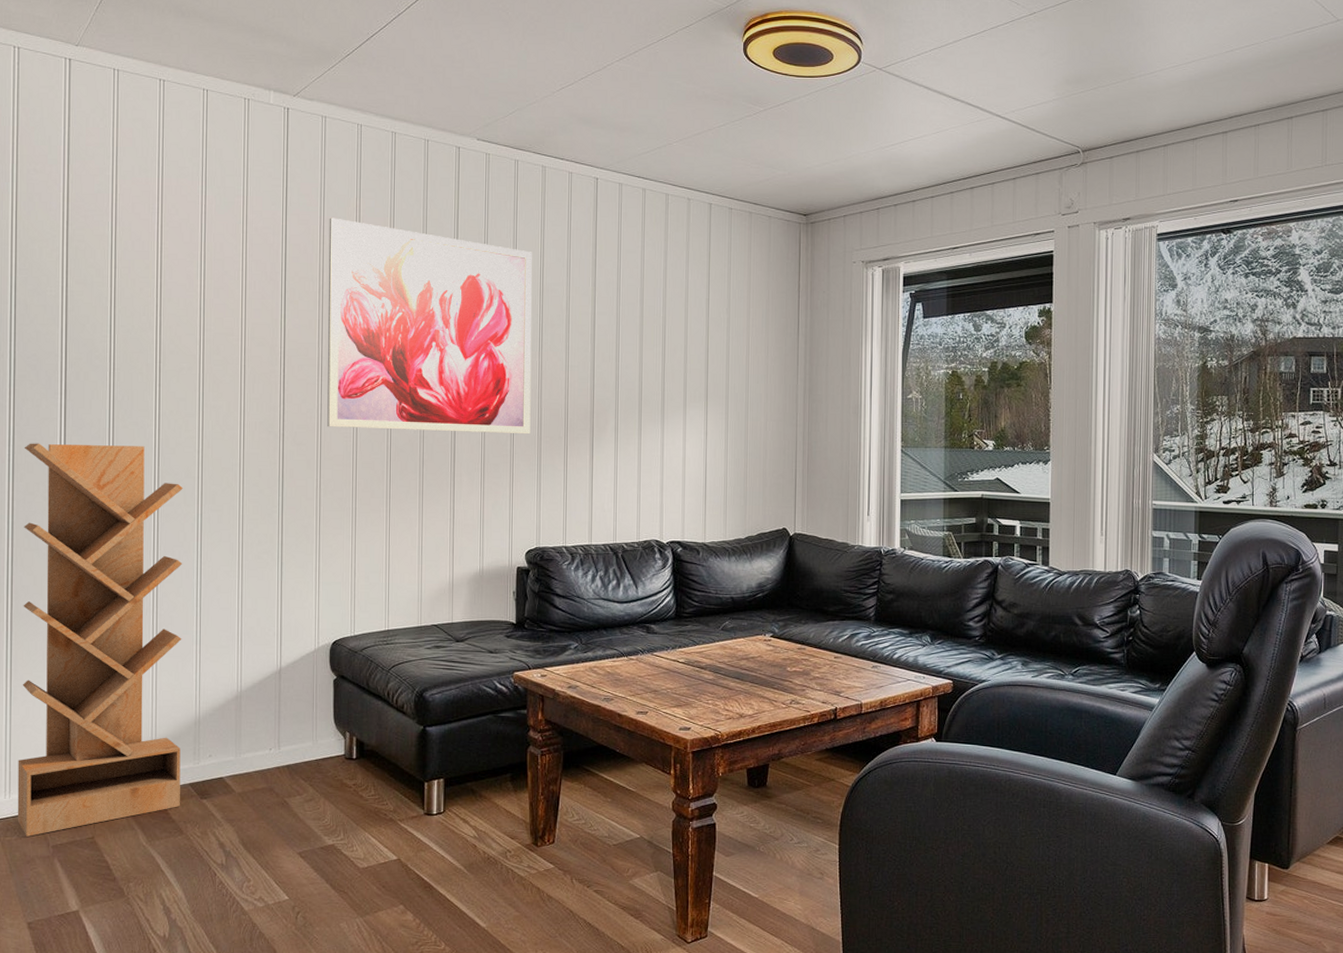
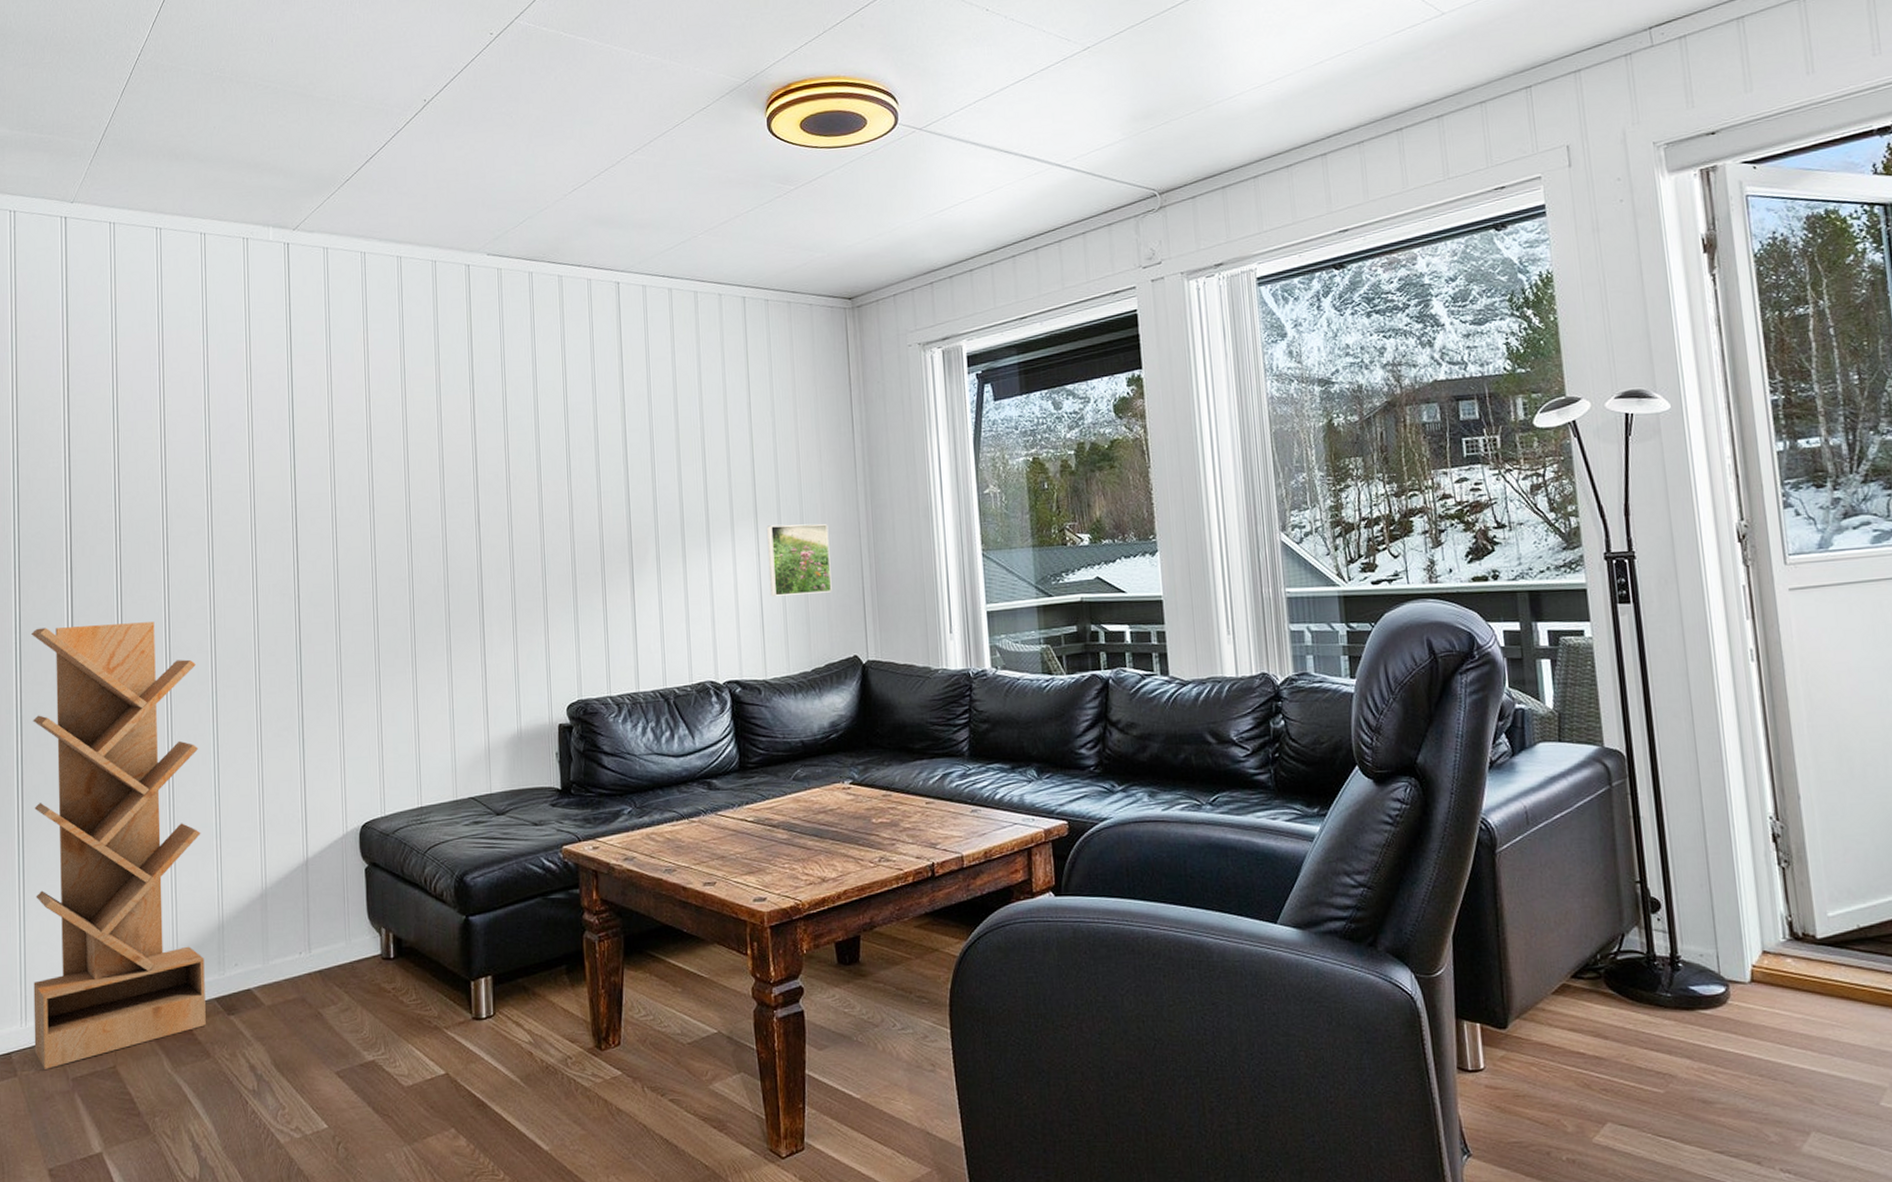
wall art: present [327,217,532,435] -> none [336,354,564,584]
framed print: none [714,409,770,472] -> present [766,523,832,596]

